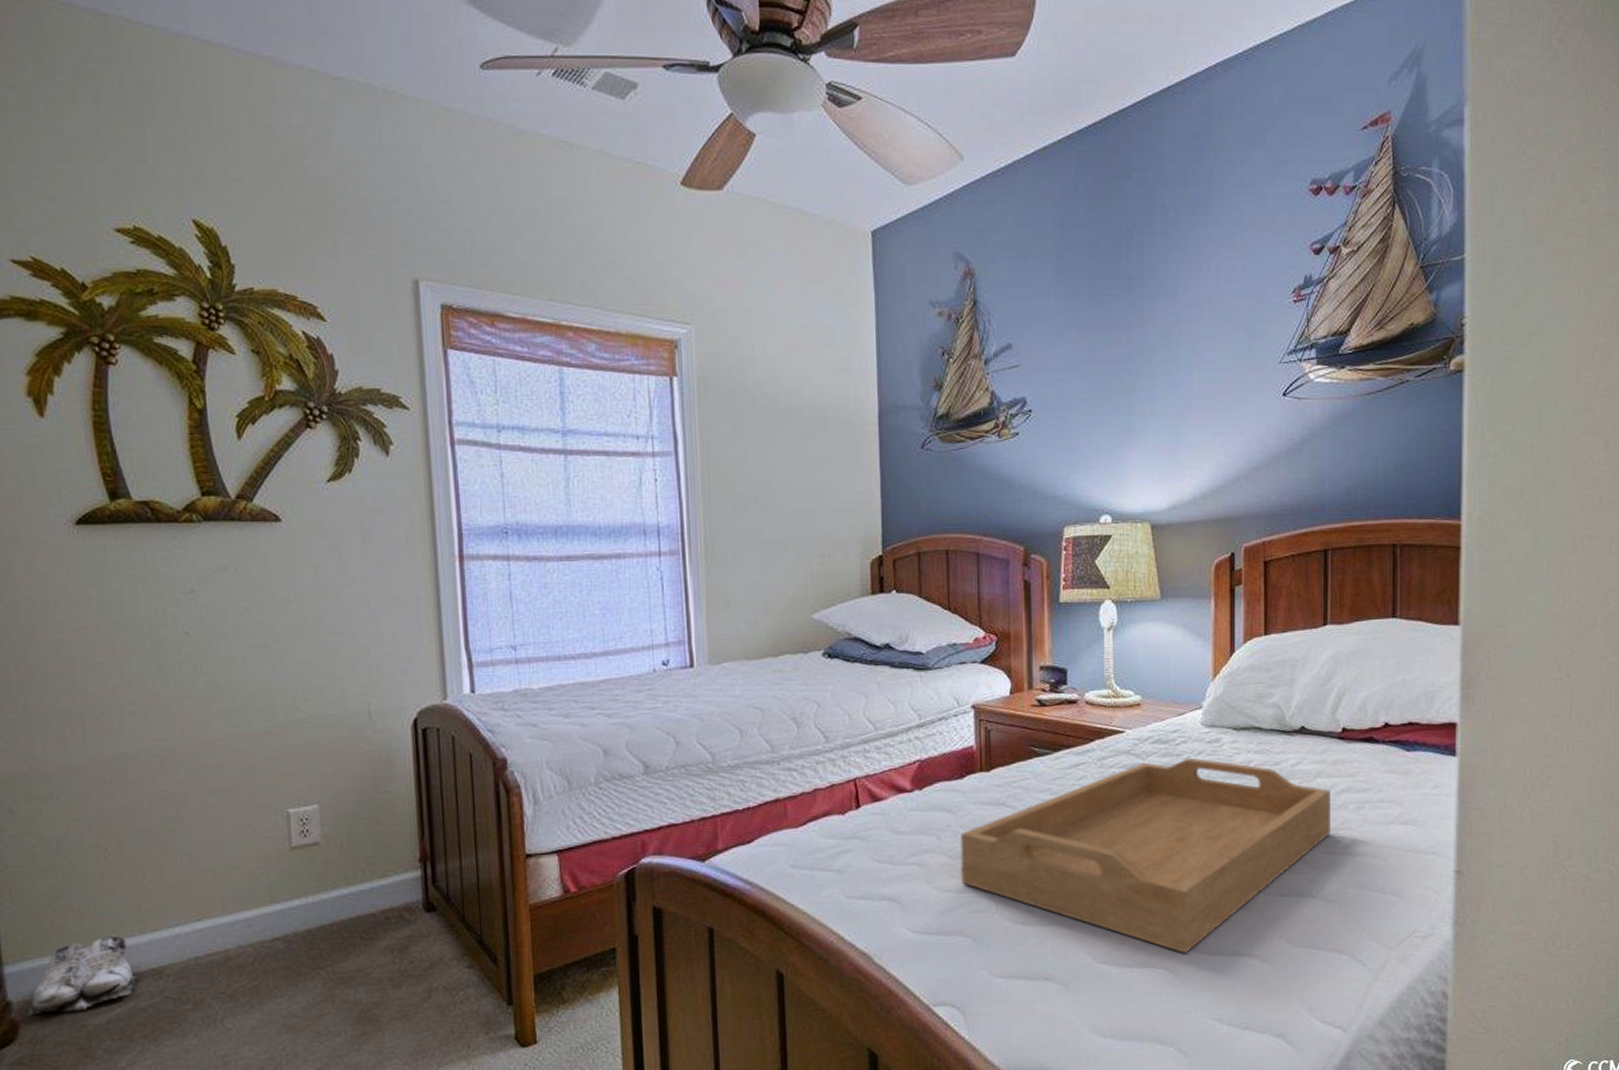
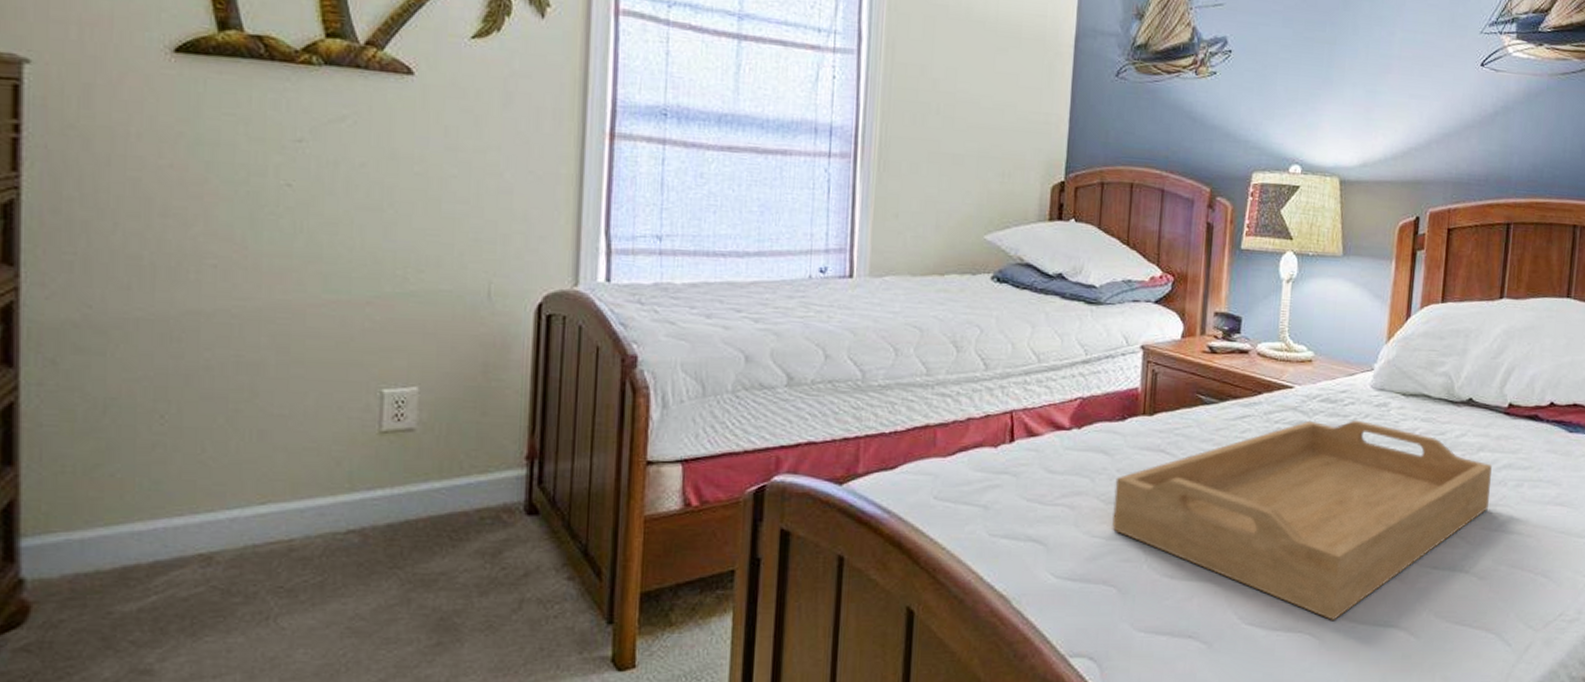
shoe: present [27,935,139,1016] -> none [42,513,183,597]

